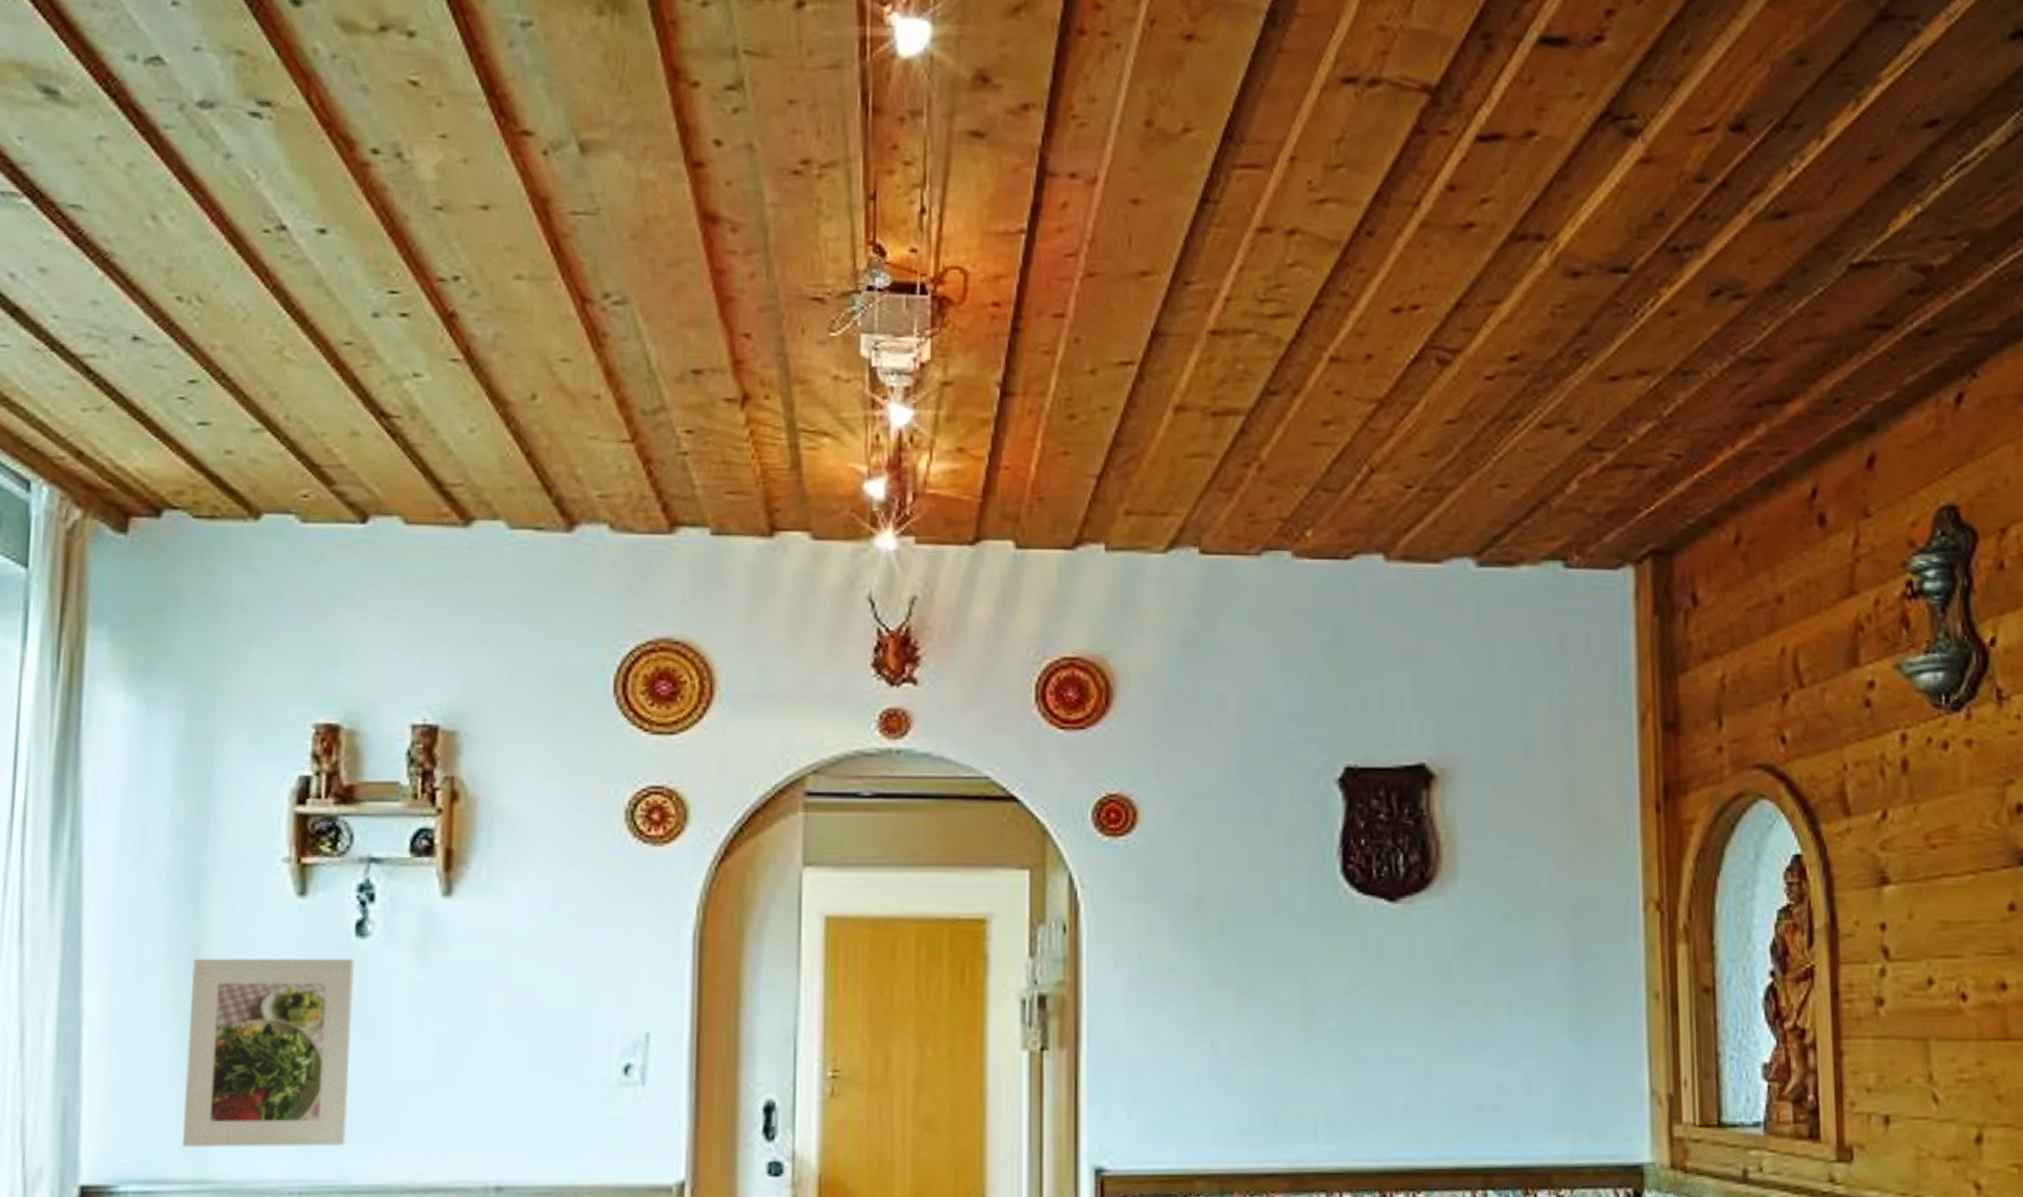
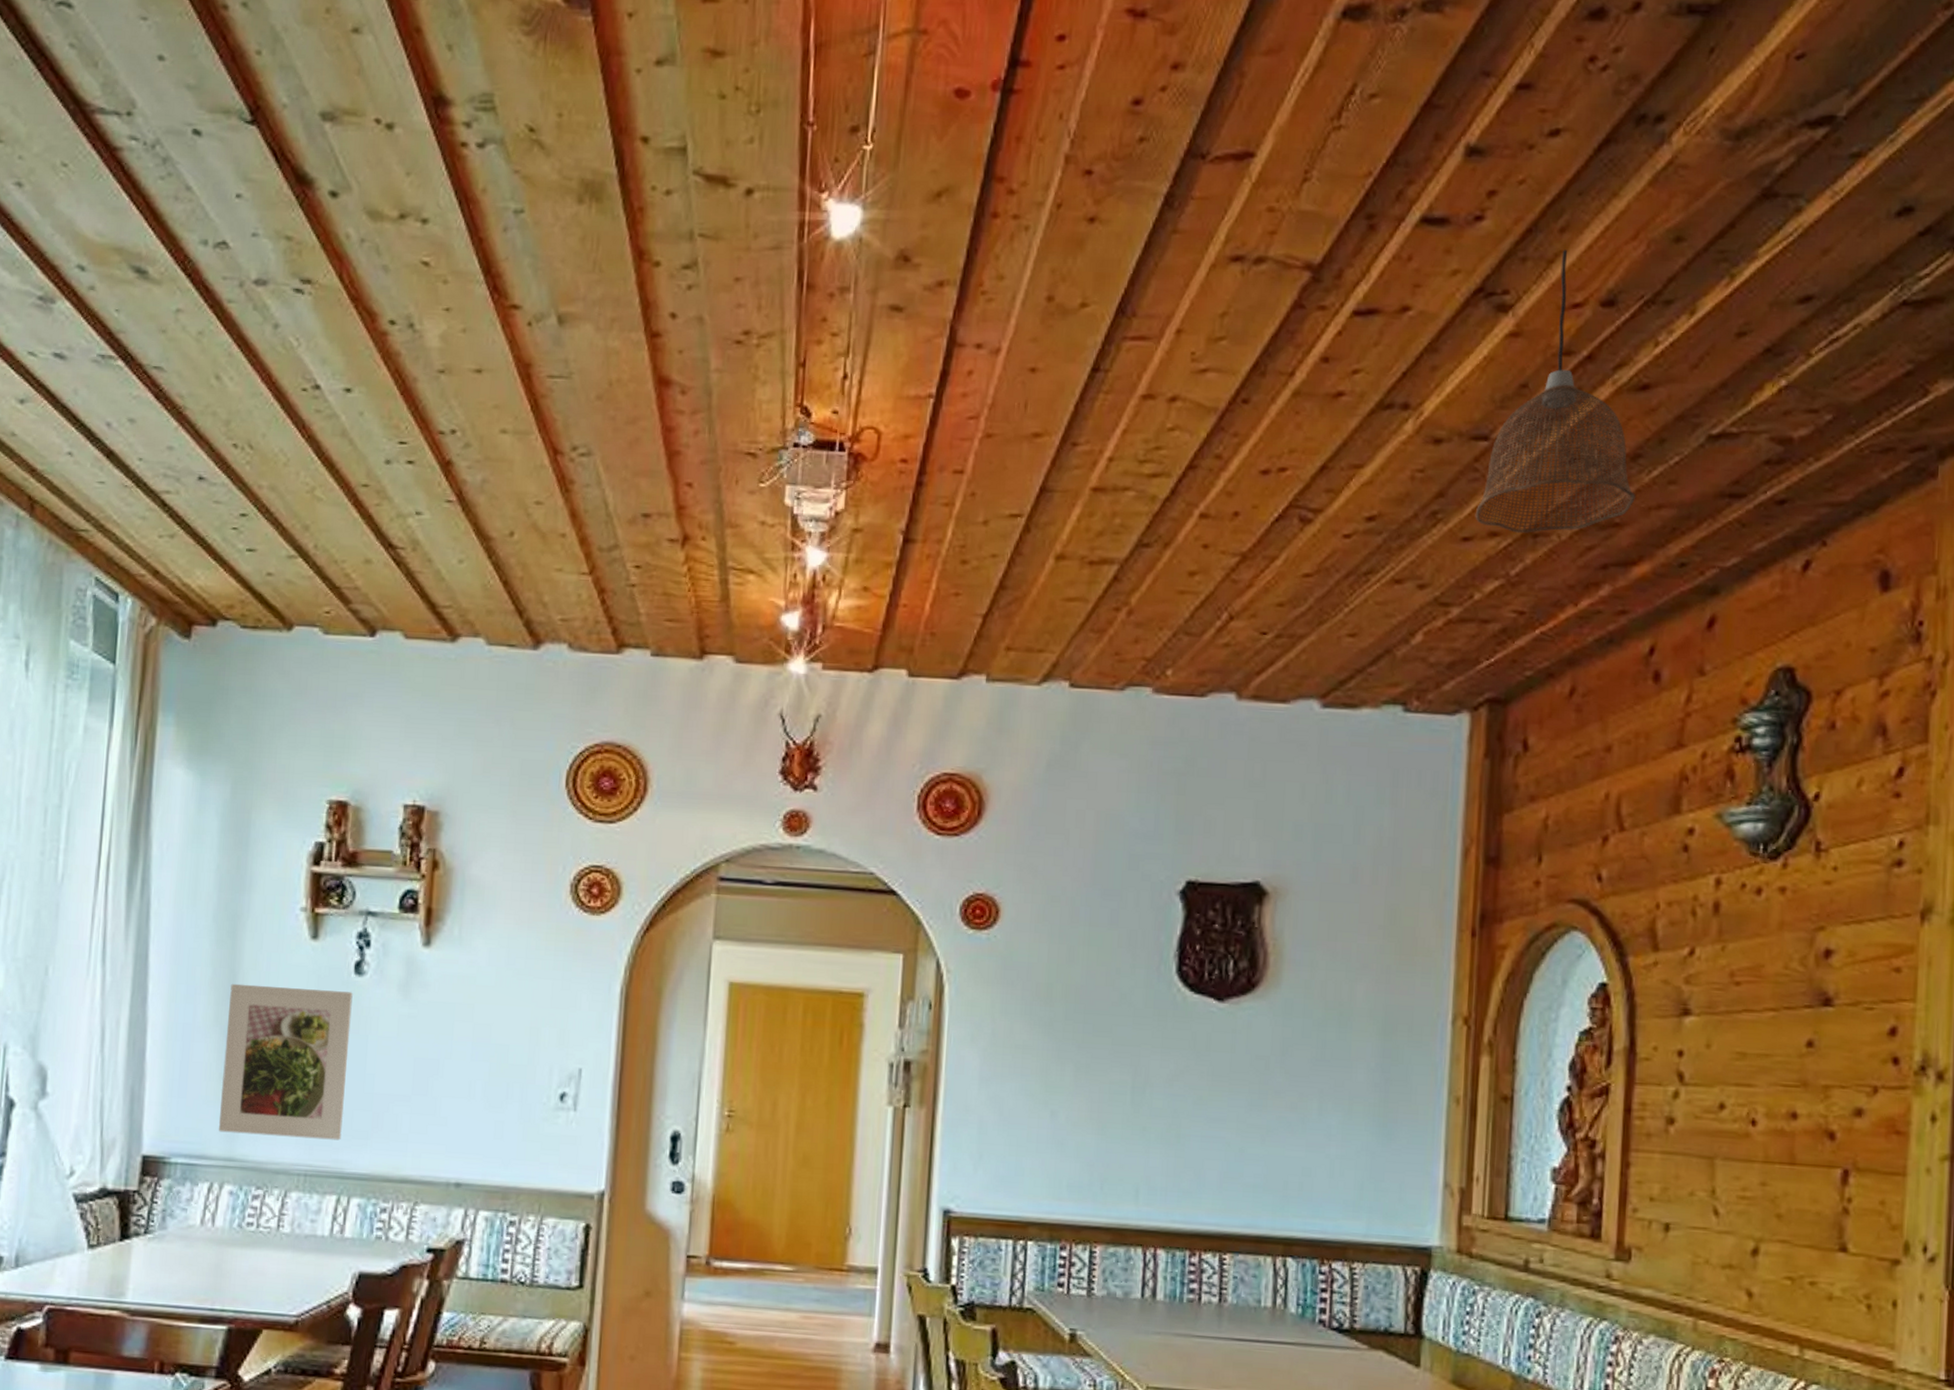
pendant lamp: none [1621,72,1783,371] -> present [1475,249,1635,533]

